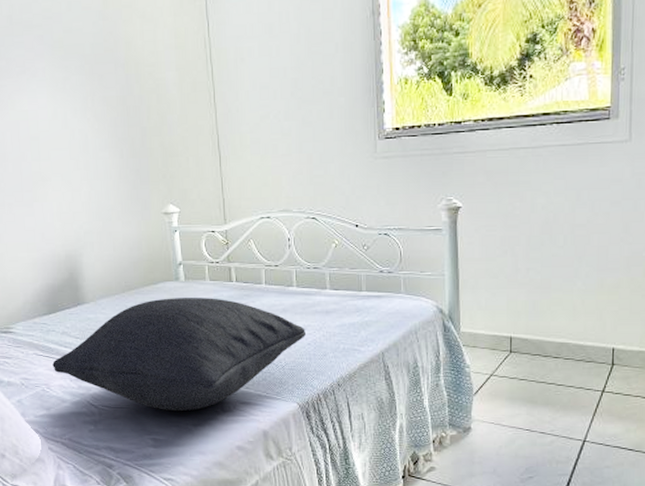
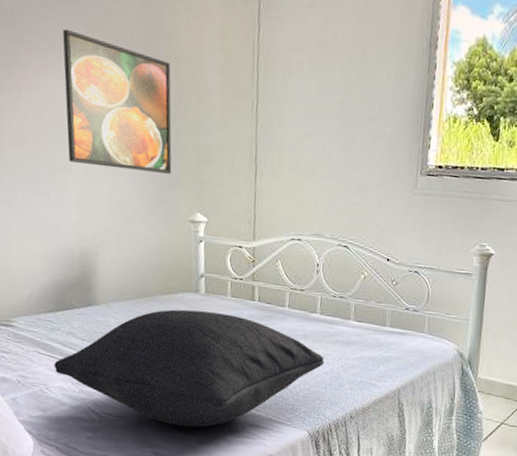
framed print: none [31,51,142,173] -> present [63,28,172,174]

